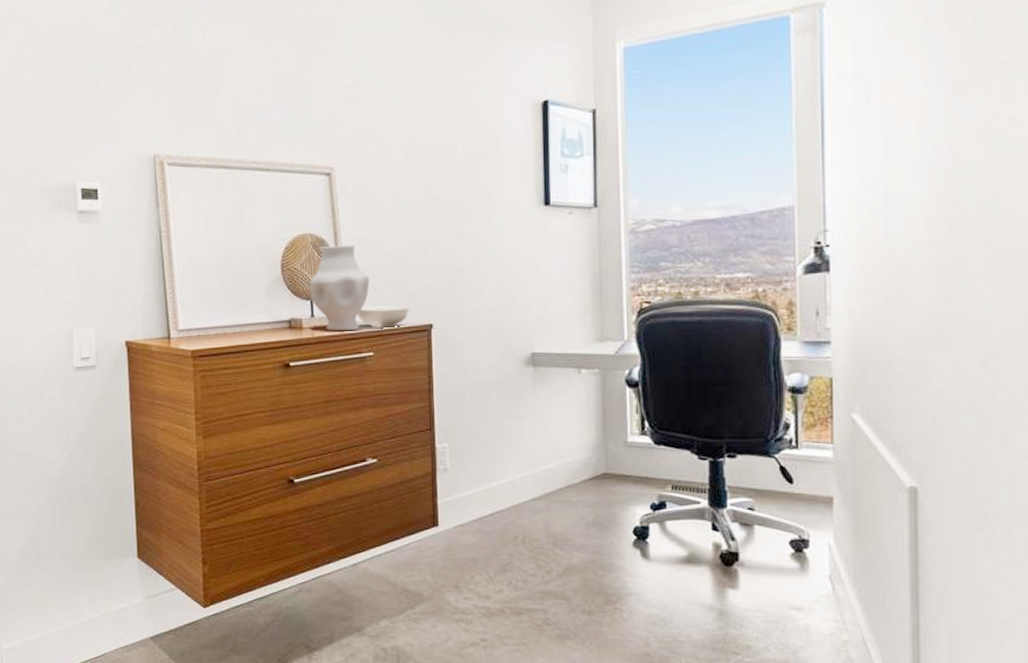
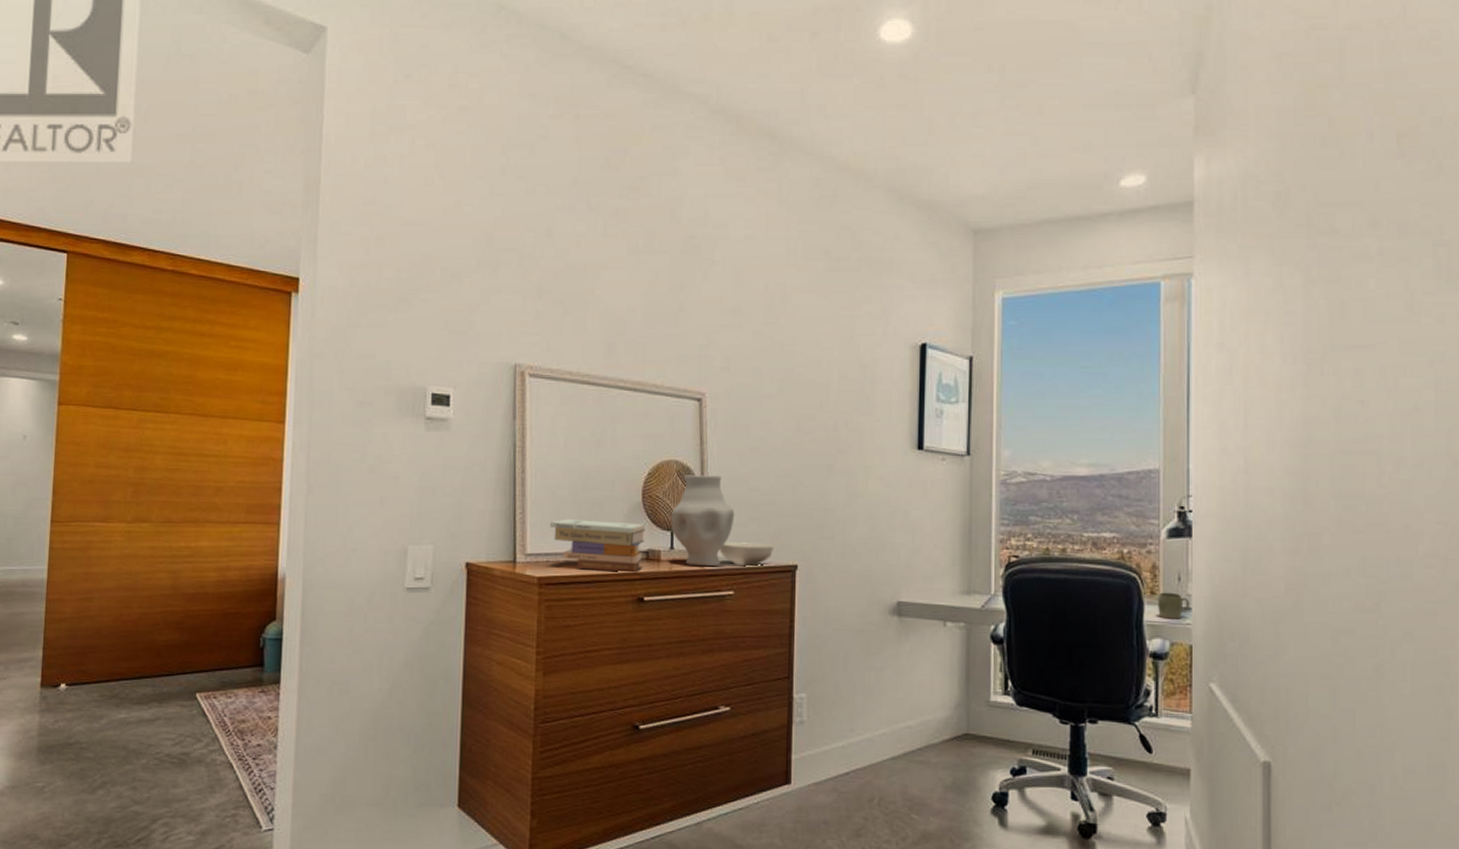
books: none [198,295,287,341] -> present [549,518,646,573]
mug: none [795,327,829,354] -> present [1158,592,1190,619]

